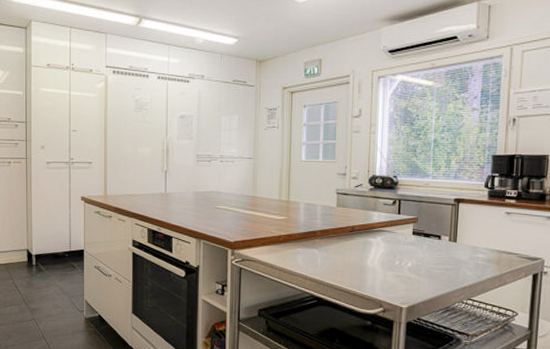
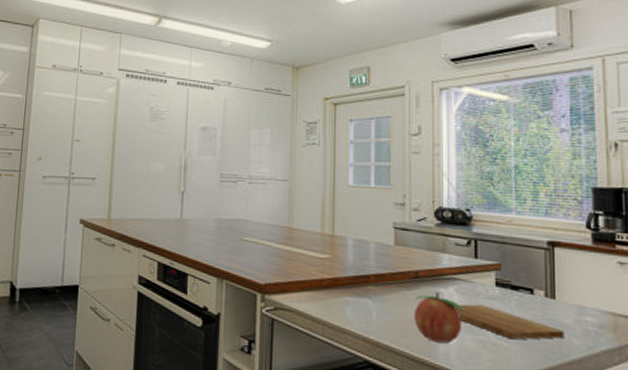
fruit: none [349,241,388,279] -> present [414,292,464,344]
cutting board: none [380,249,461,274] -> present [453,304,565,340]

